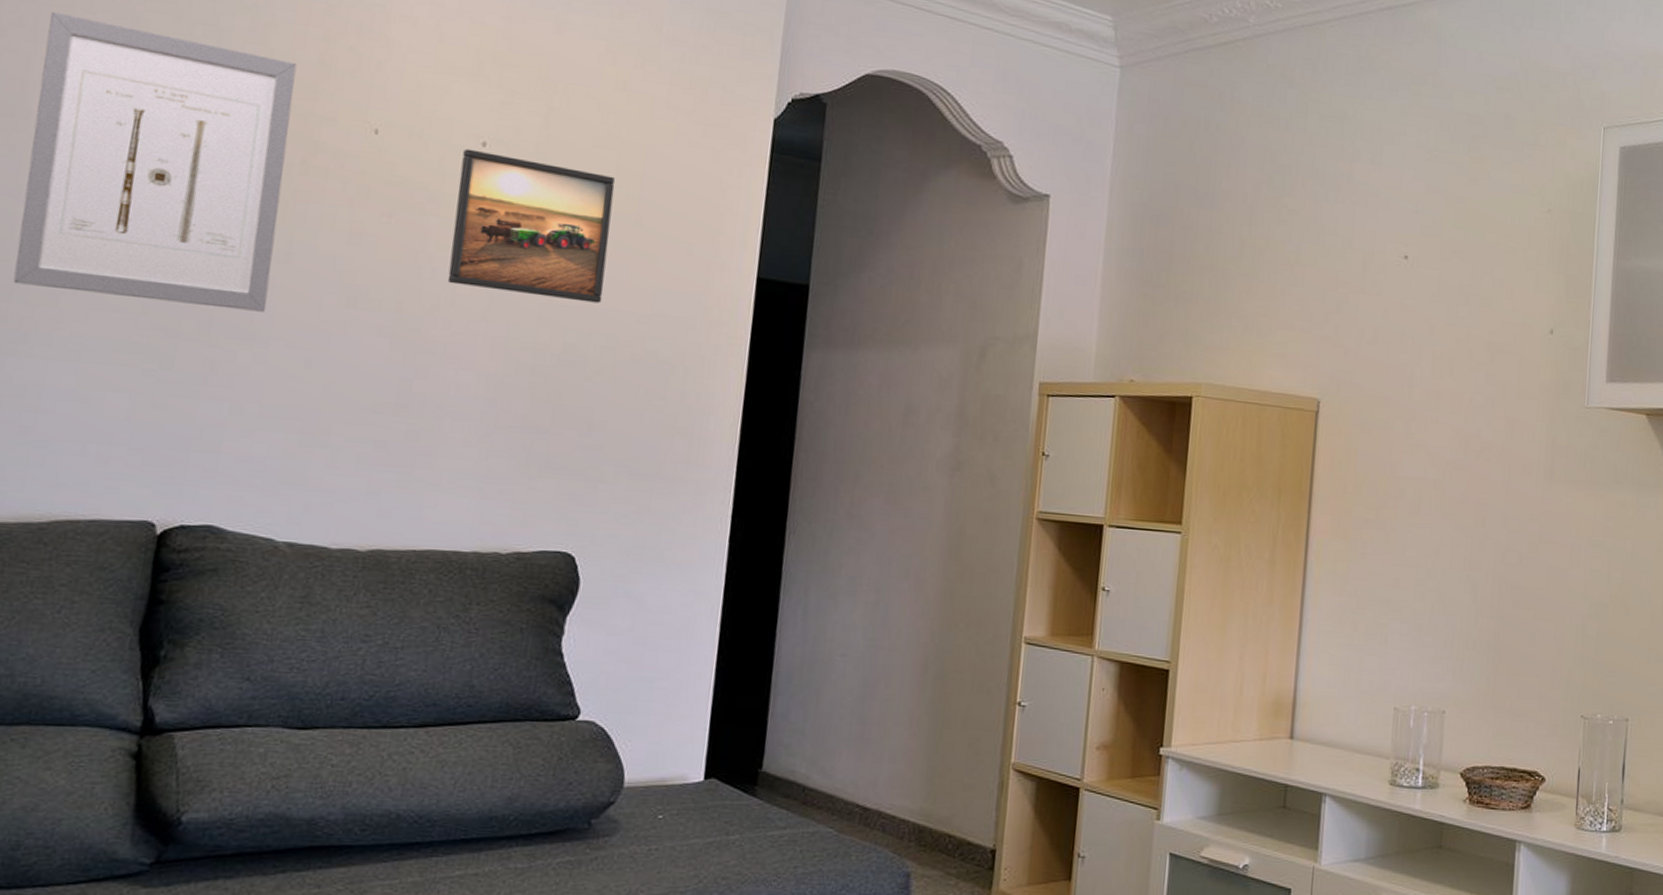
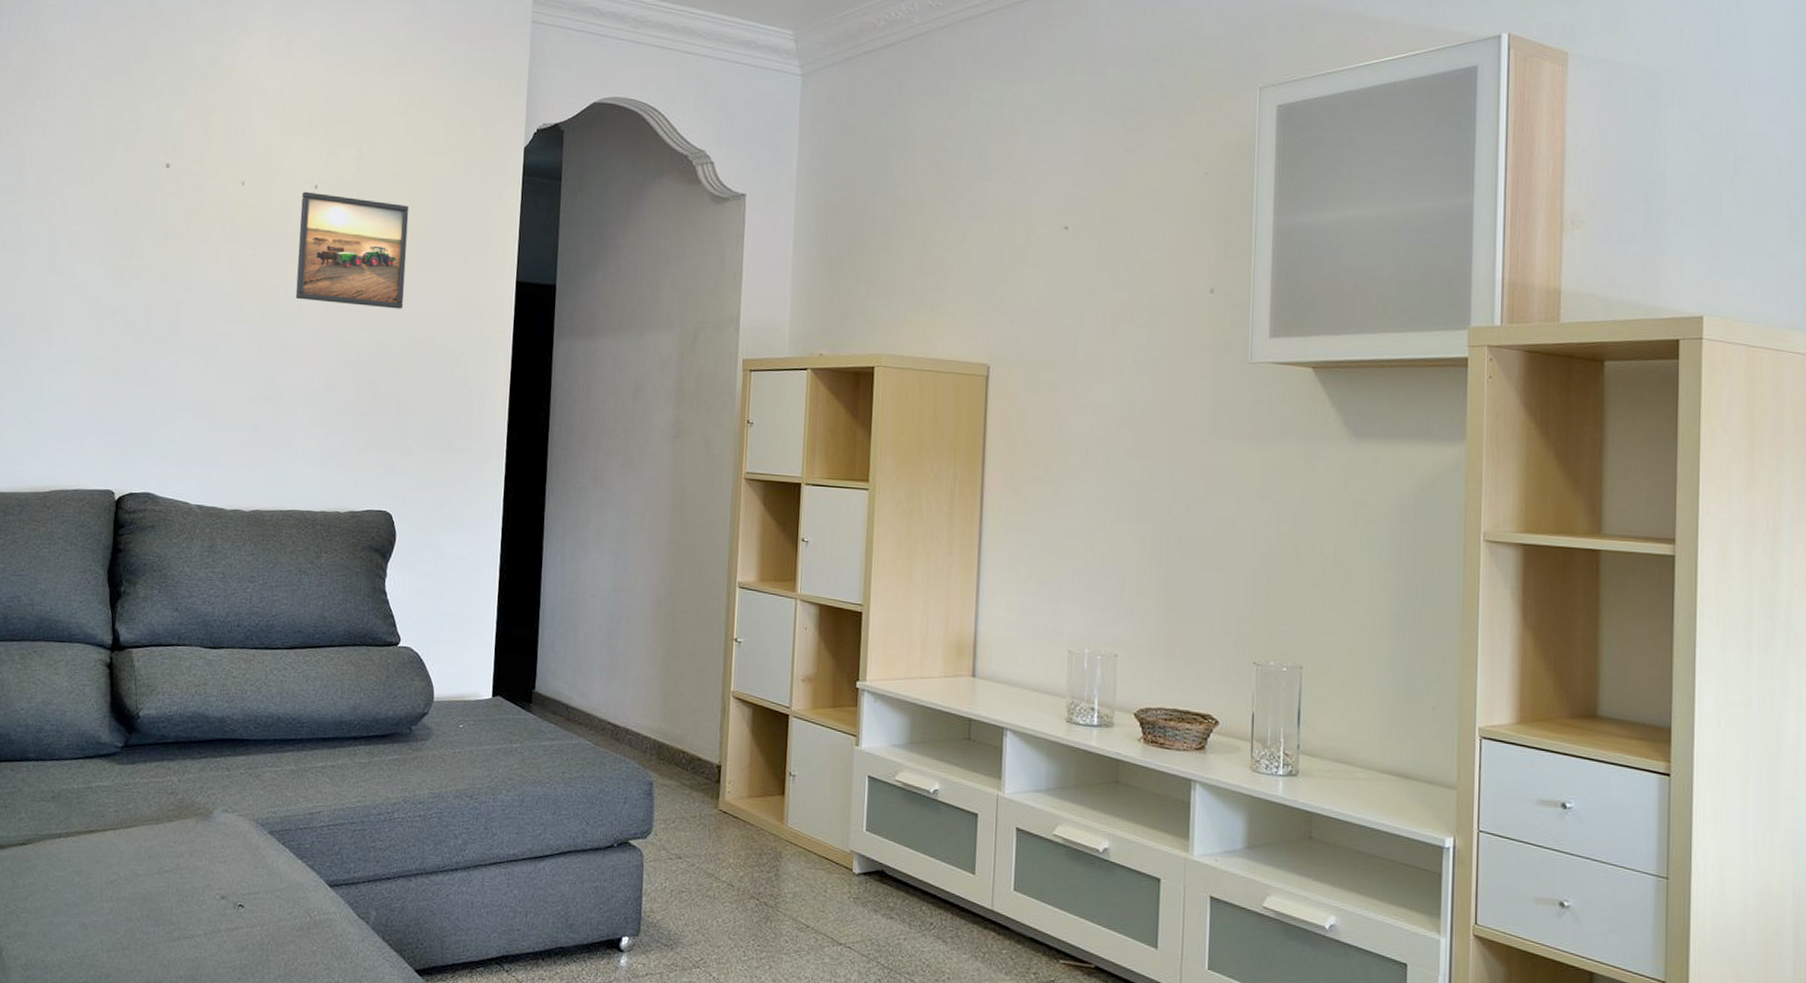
wall art: present [13,11,297,312] -> none [21,112,189,329]

